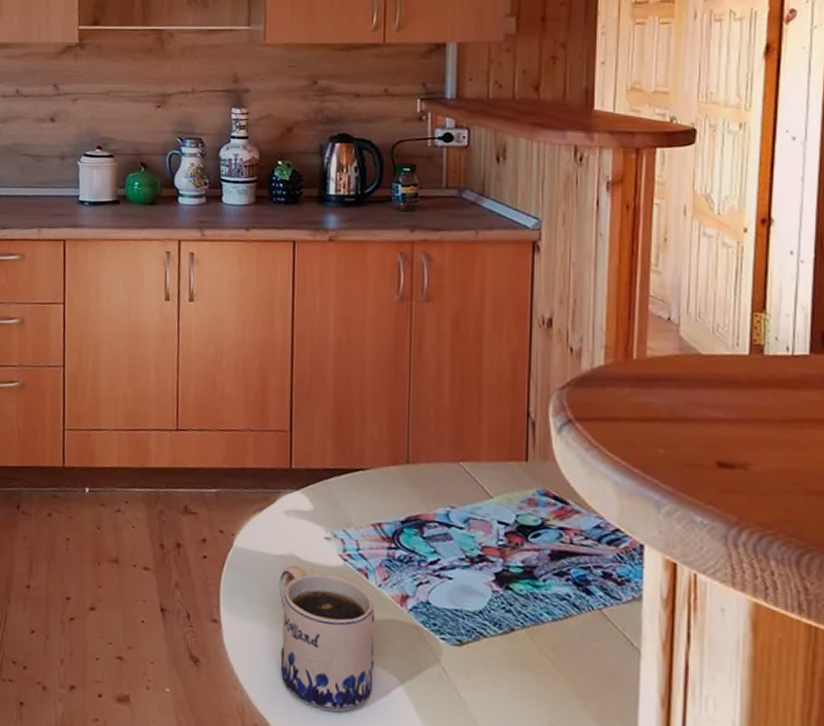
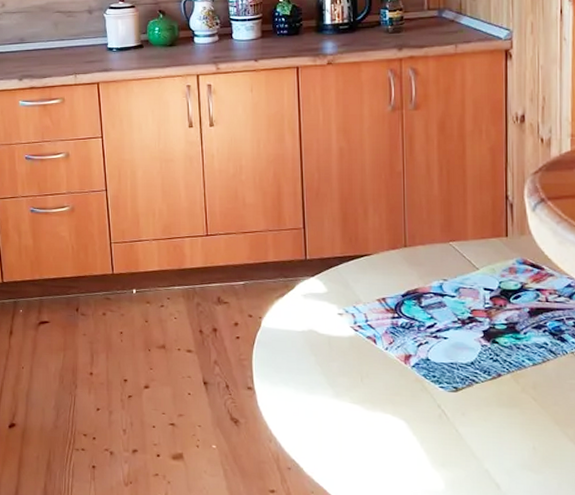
mug: present [279,565,375,712] -> none [302,338,385,452]

